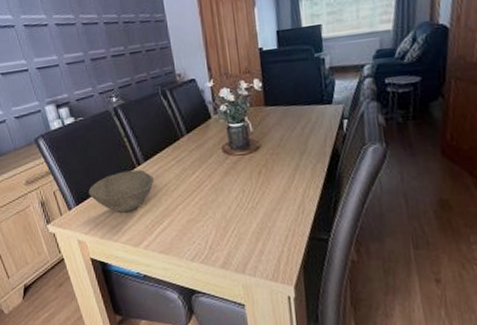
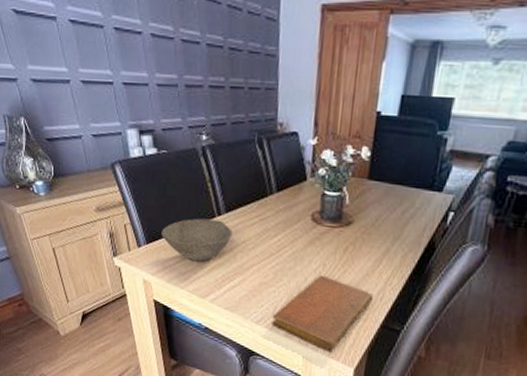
notebook: none [205,201,296,275] -> present [271,275,374,353]

